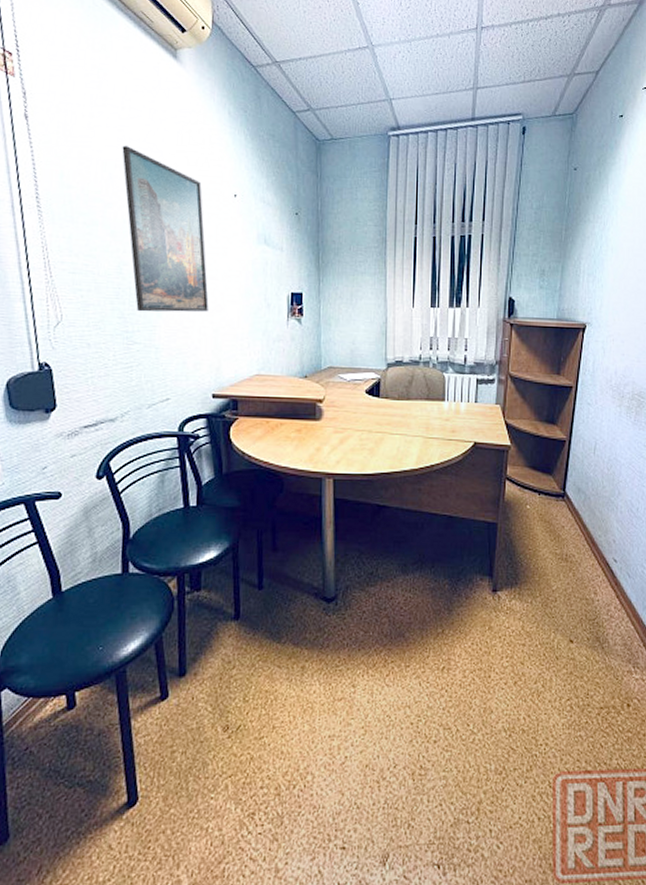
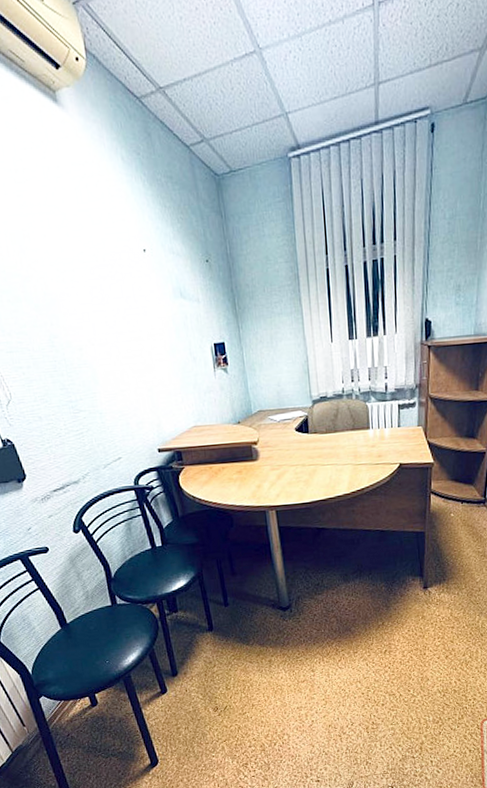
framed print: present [122,145,209,312] -> none [25,212,140,381]

